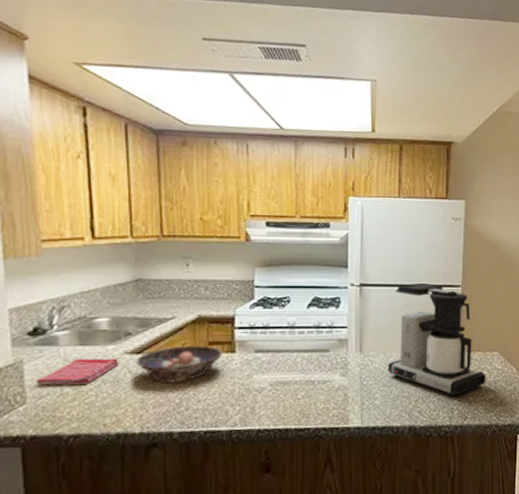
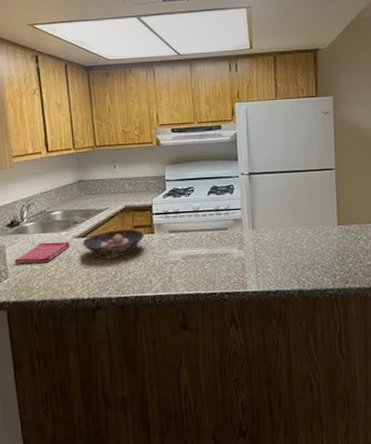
coffee maker: present [387,282,486,397] -> none [276,168,363,264]

